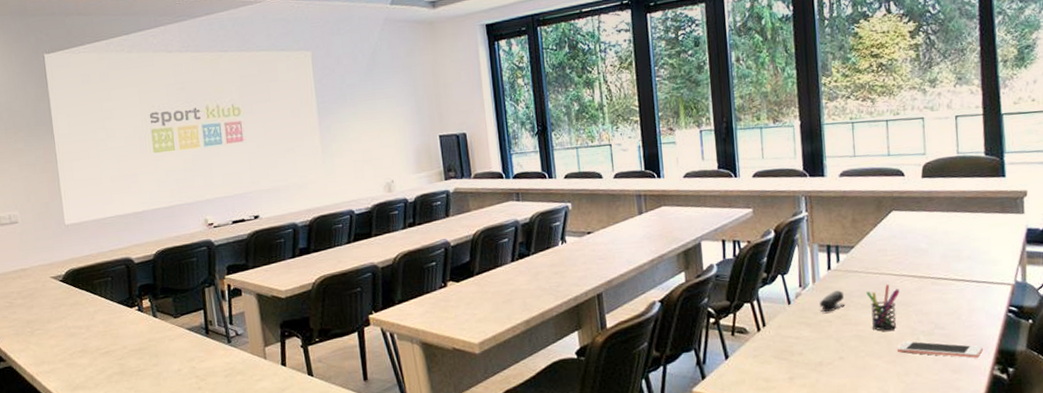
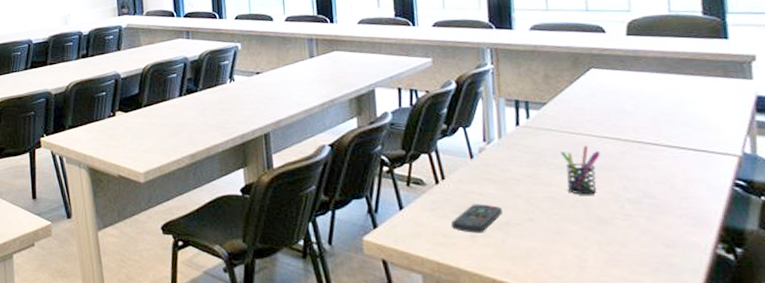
remote control: none [772,347,816,376] -> present [451,204,502,233]
stapler: present [819,290,845,312] -> none [506,148,536,170]
cell phone: present [897,341,984,358] -> none [598,208,704,233]

